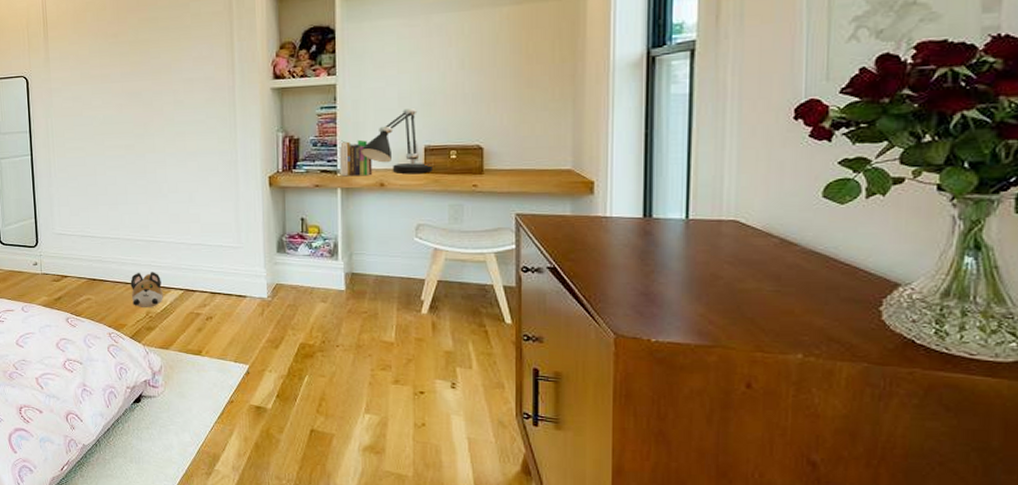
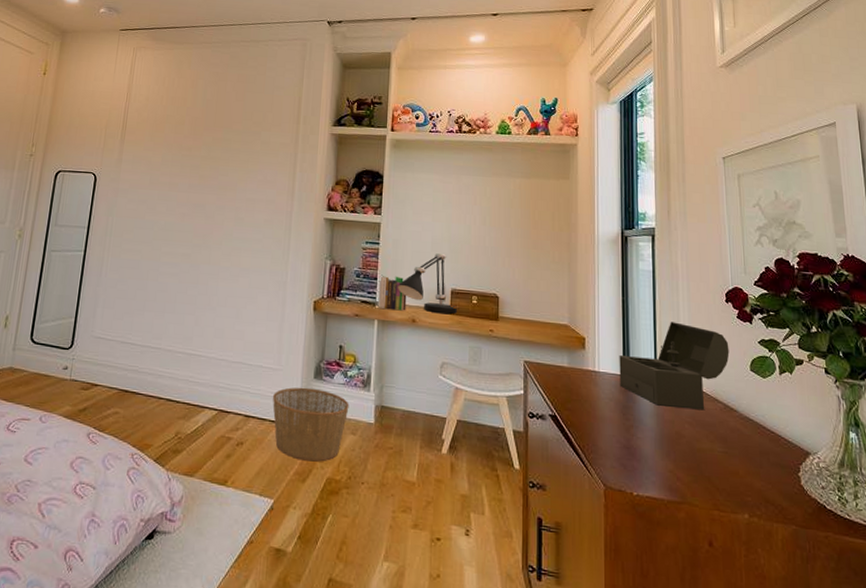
plush toy: present [130,272,163,308] -> none [163,387,197,428]
basket: none [237,262,317,330] -> present [273,387,349,462]
jewelry box: none [638,151,794,248] -> present [619,321,730,410]

